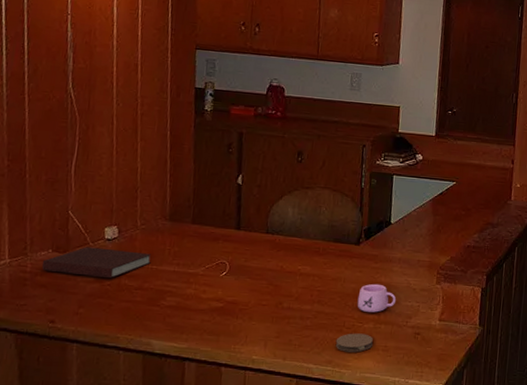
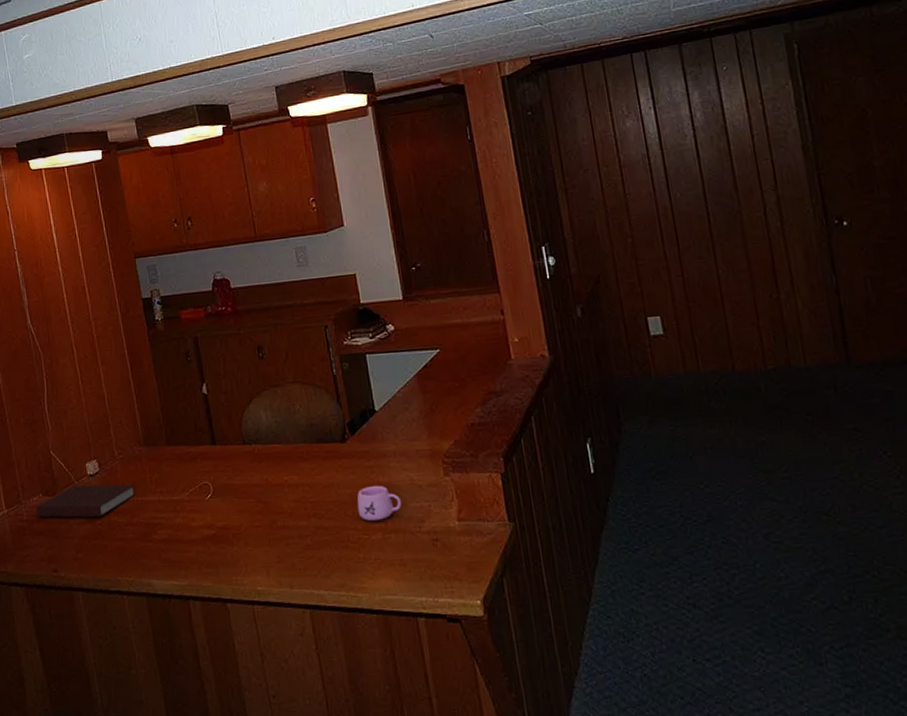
coaster: present [335,333,374,353] -> none [343,547,387,572]

